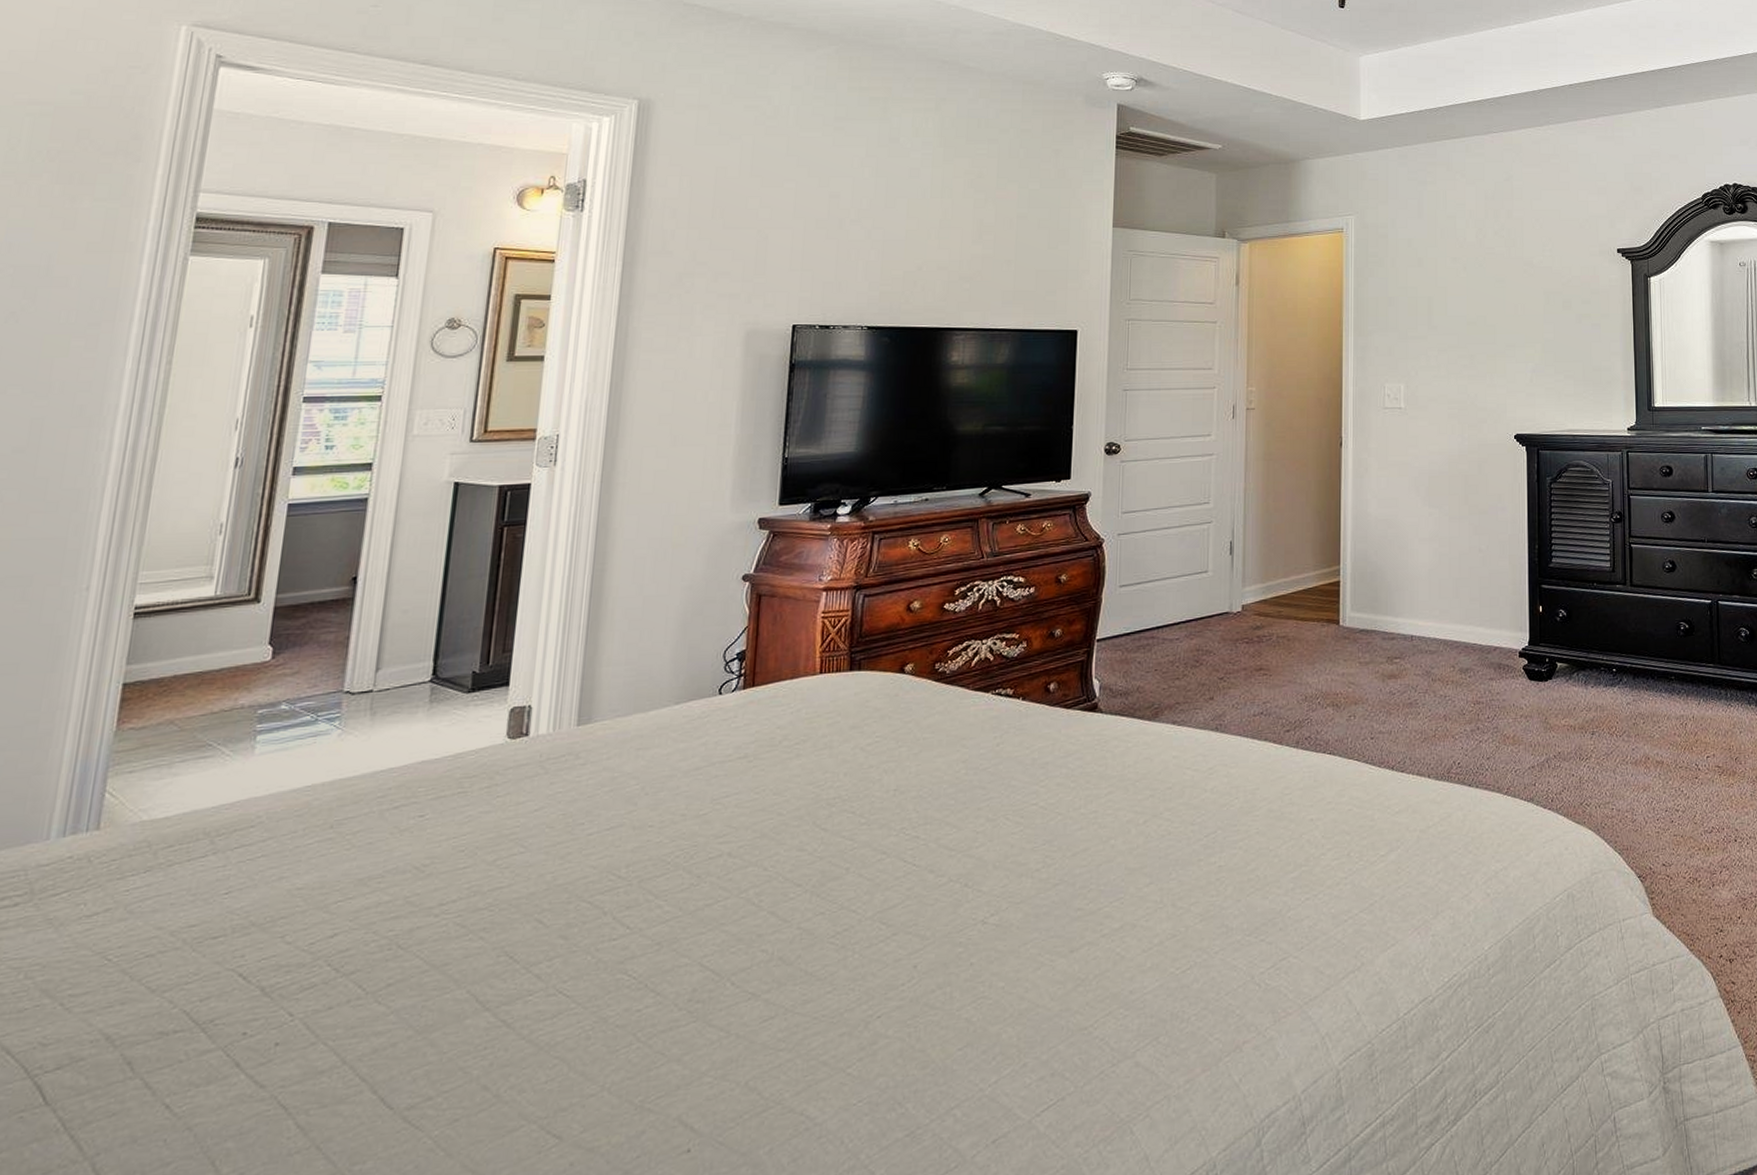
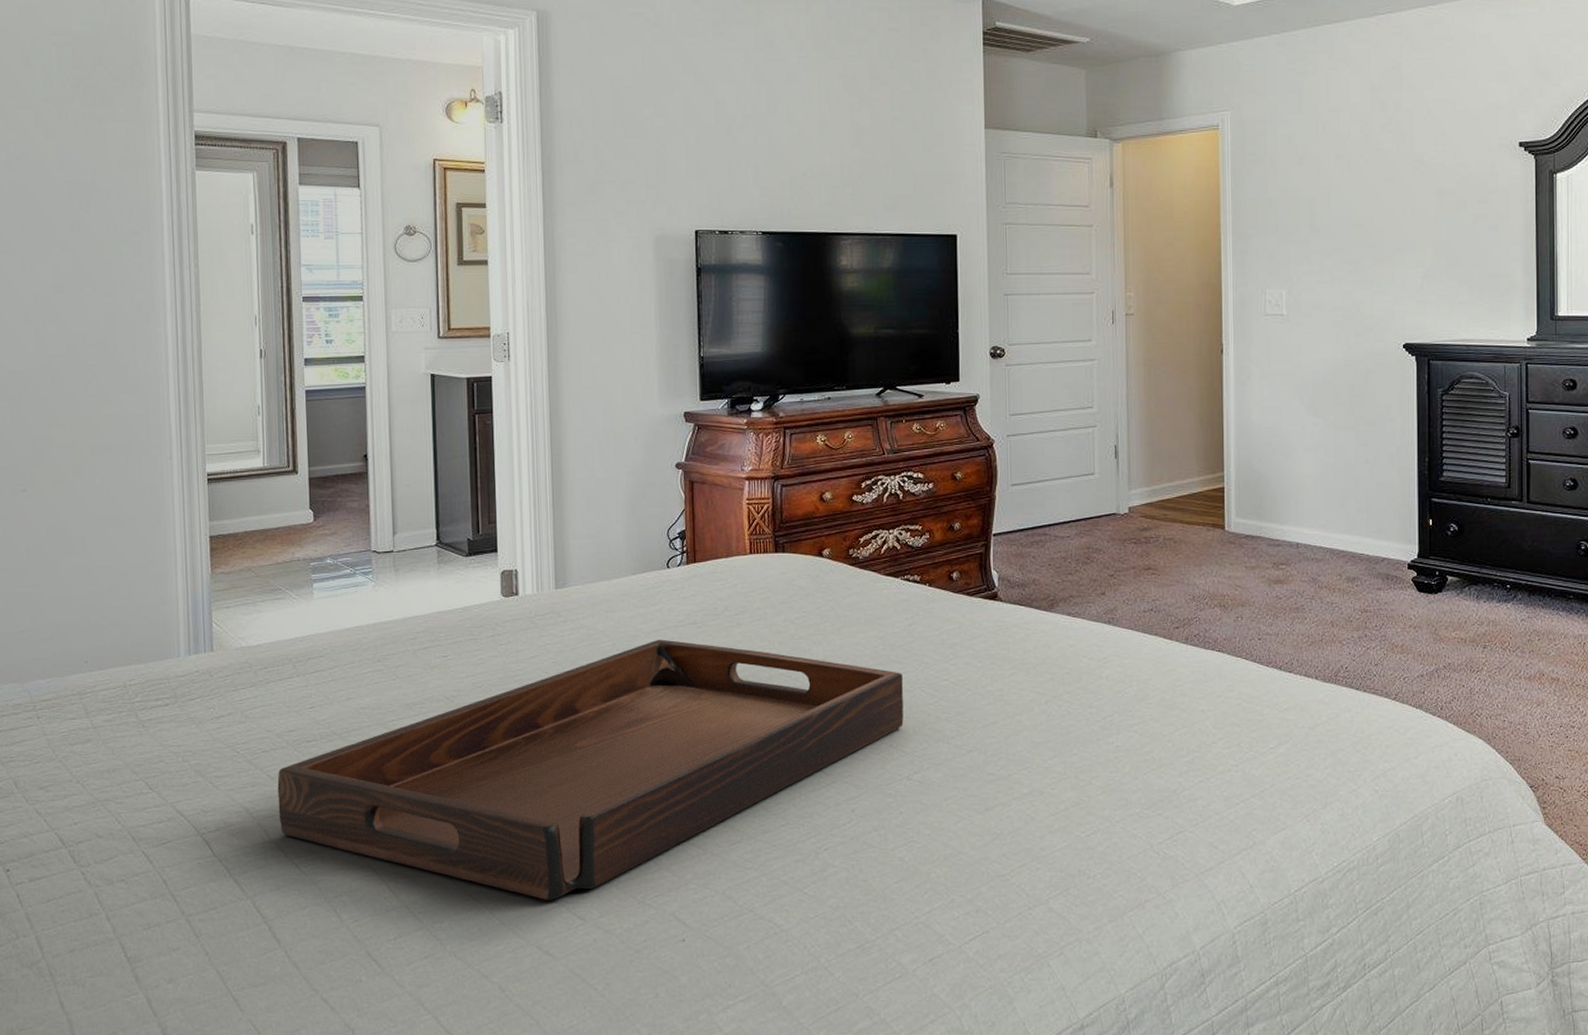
serving tray: none [152,778,985,1119] -> present [277,639,904,901]

